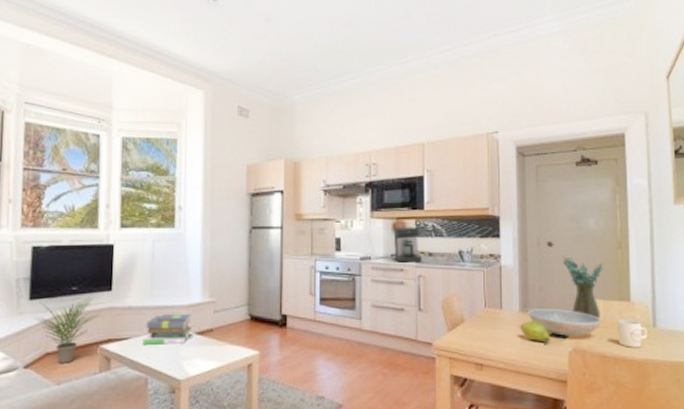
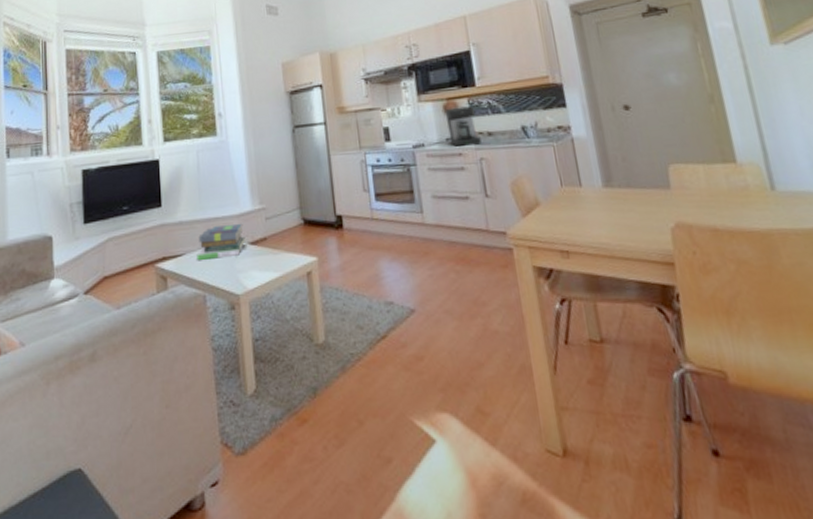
potted plant: present [34,294,101,363] -> none [89,212,153,286]
fruit: present [520,321,550,345] -> none [607,196,646,223]
dish: present [528,309,602,336] -> none [613,179,705,211]
vase: present [563,256,603,319] -> none [645,119,703,187]
mug: present [617,319,648,348] -> none [724,184,767,217]

